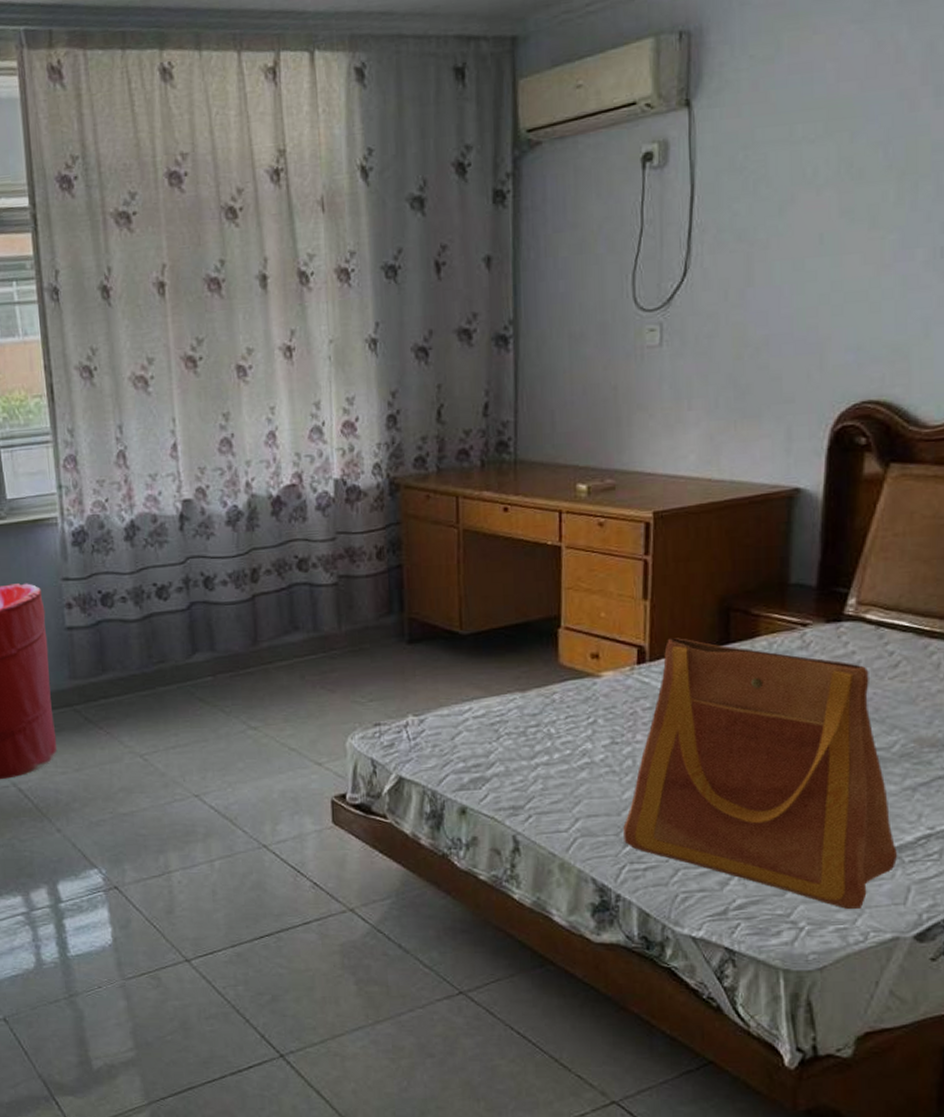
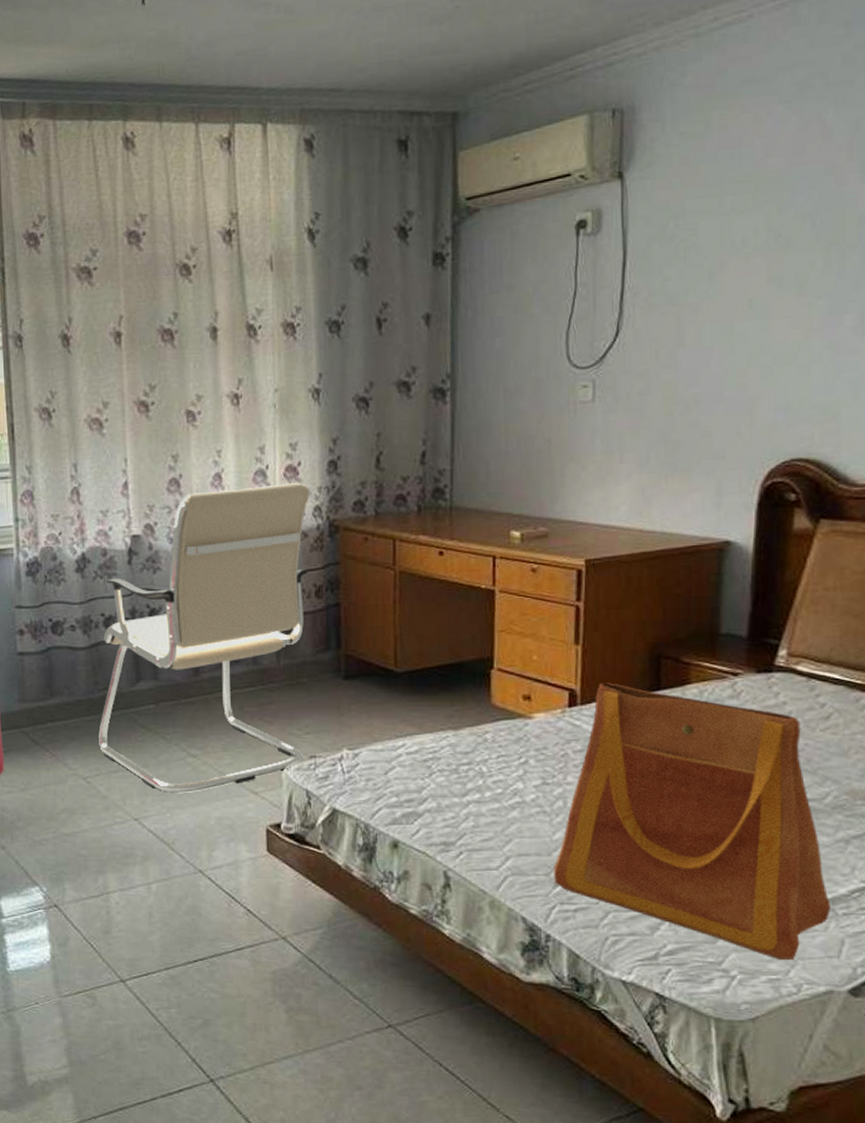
office chair: none [154,439,372,767] -> present [99,483,313,793]

